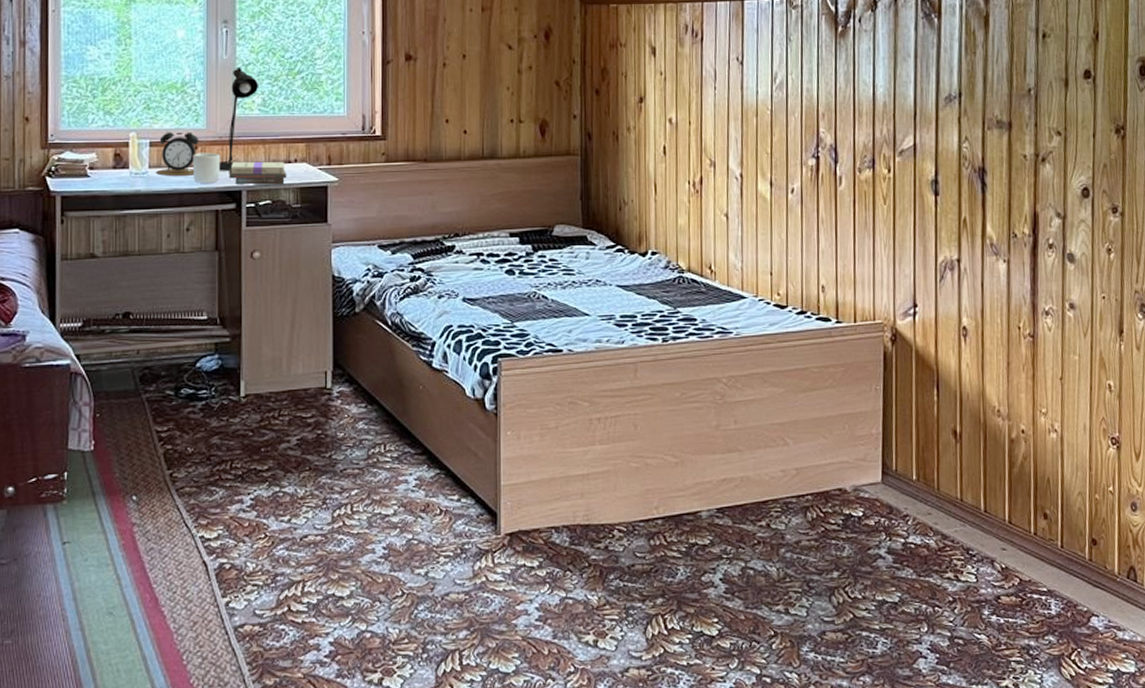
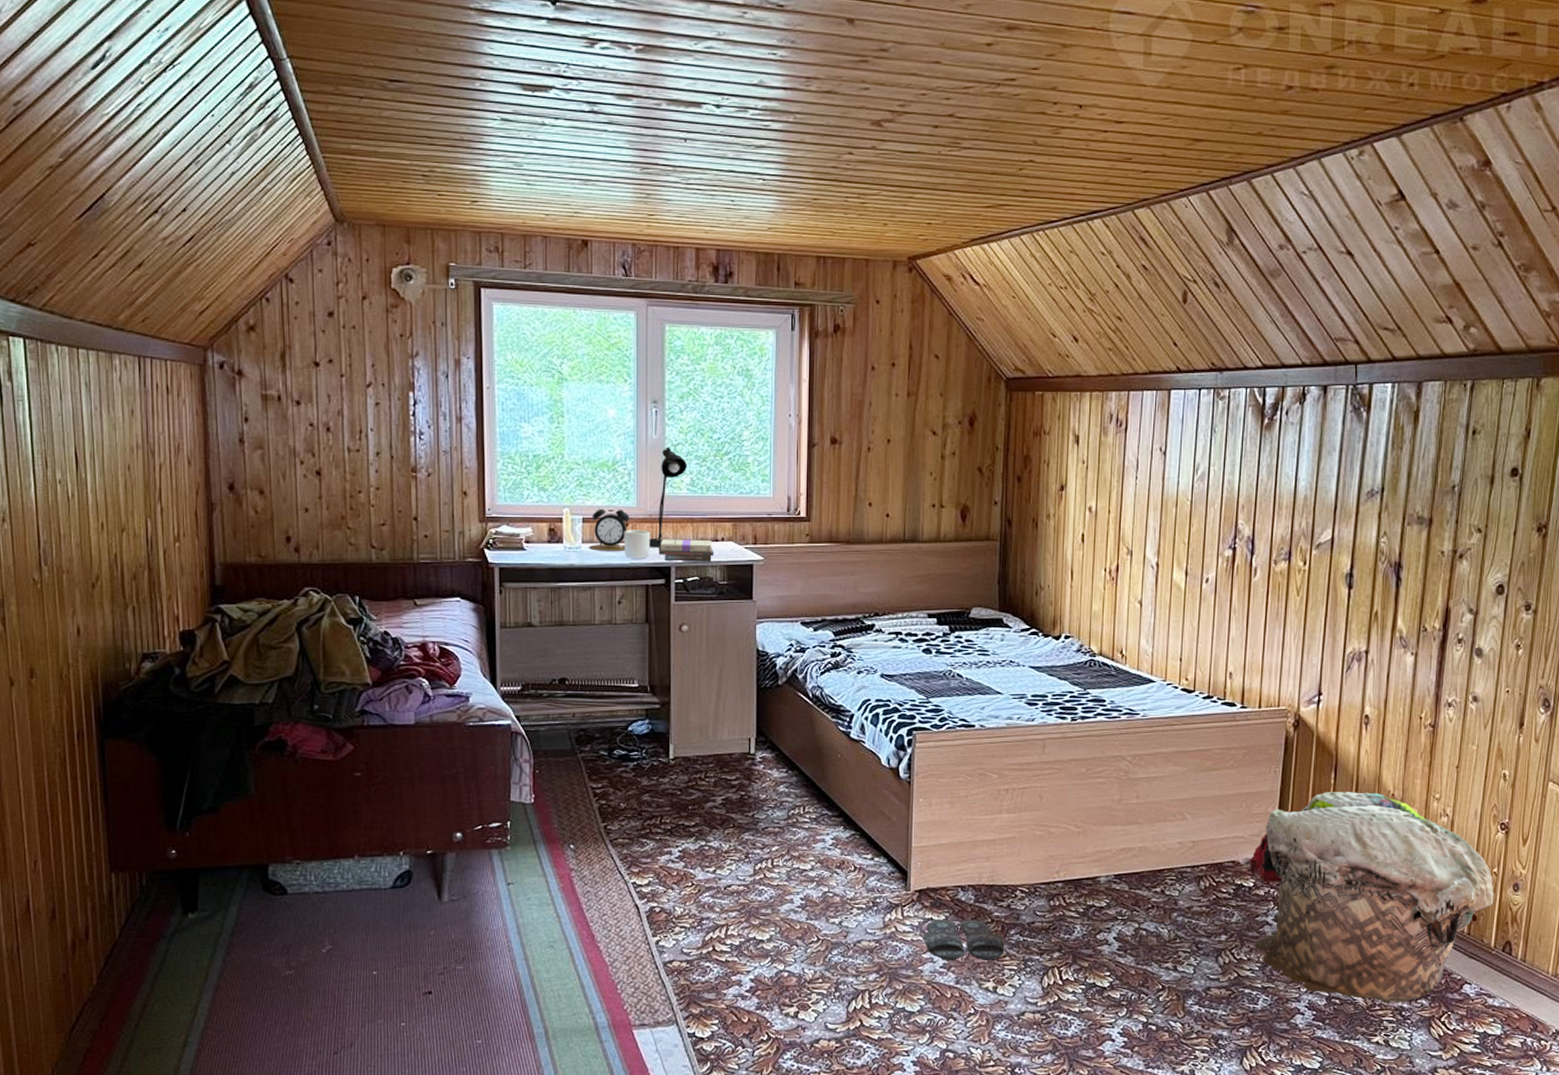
slippers: none [515,564,604,612] -> present [922,919,1005,960]
laundry basket: none [855,408,1113,640] -> present [1248,792,1494,1002]

